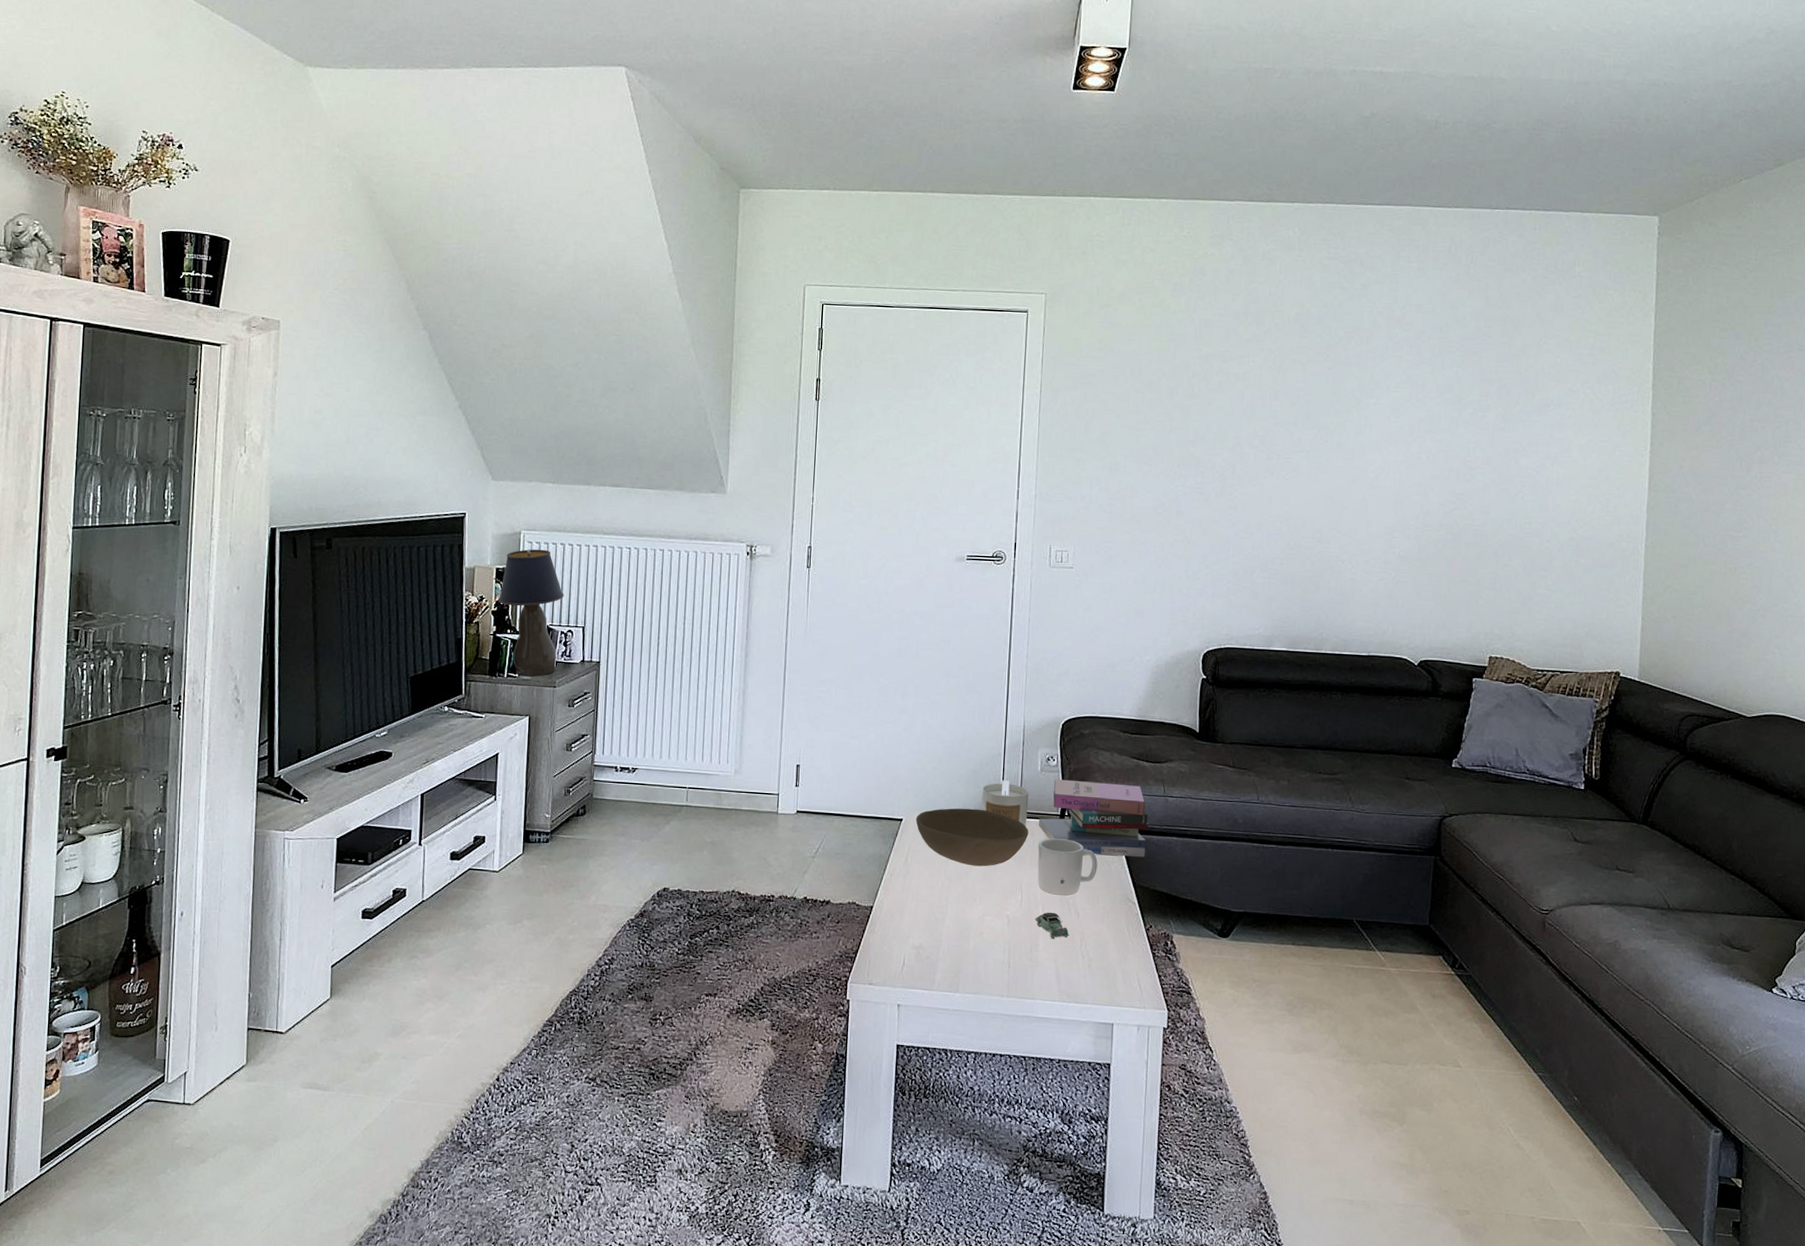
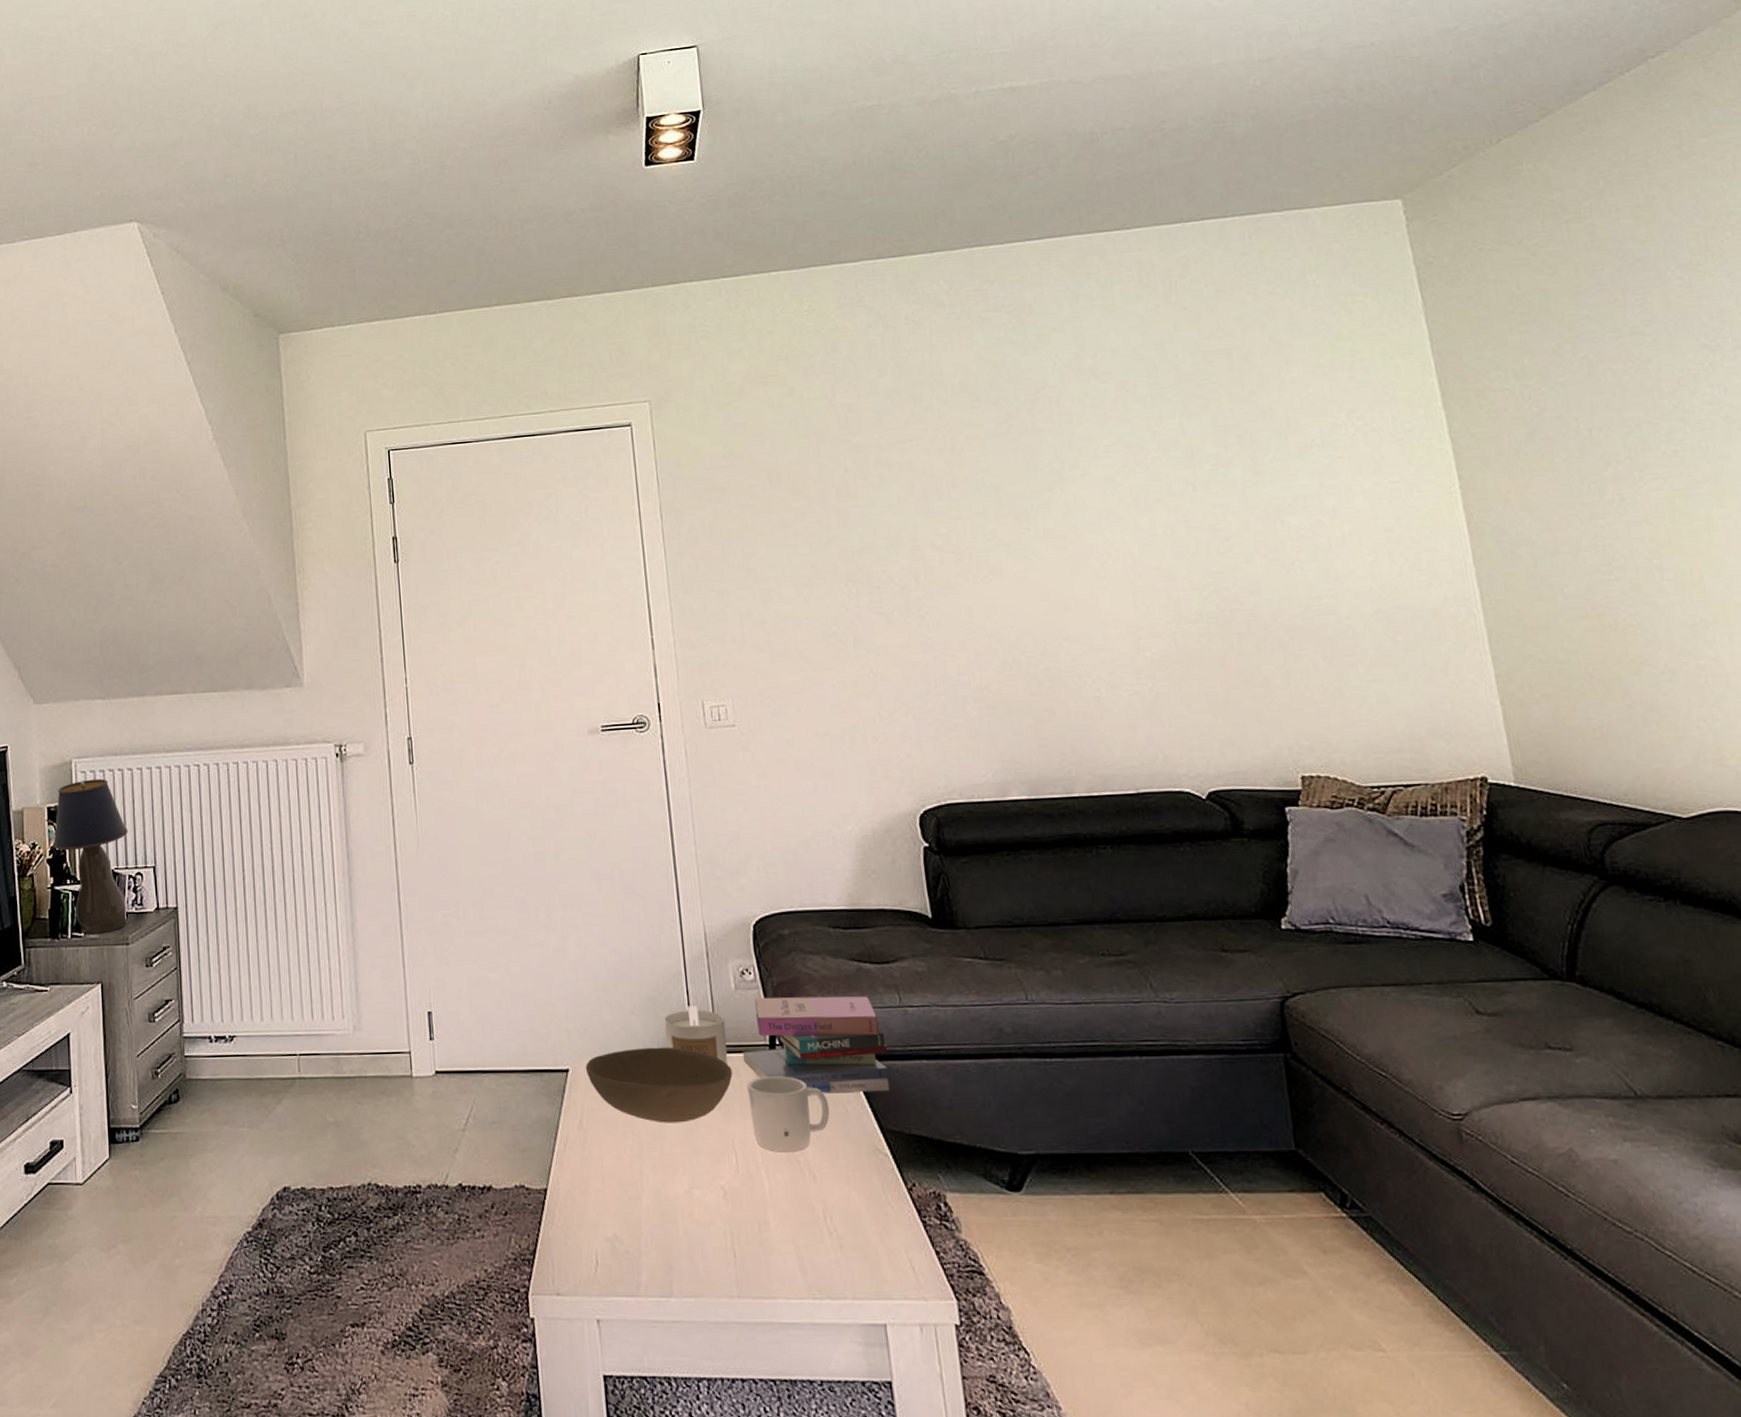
toy car: present [1035,912,1070,939] -> none [758,1176,808,1213]

